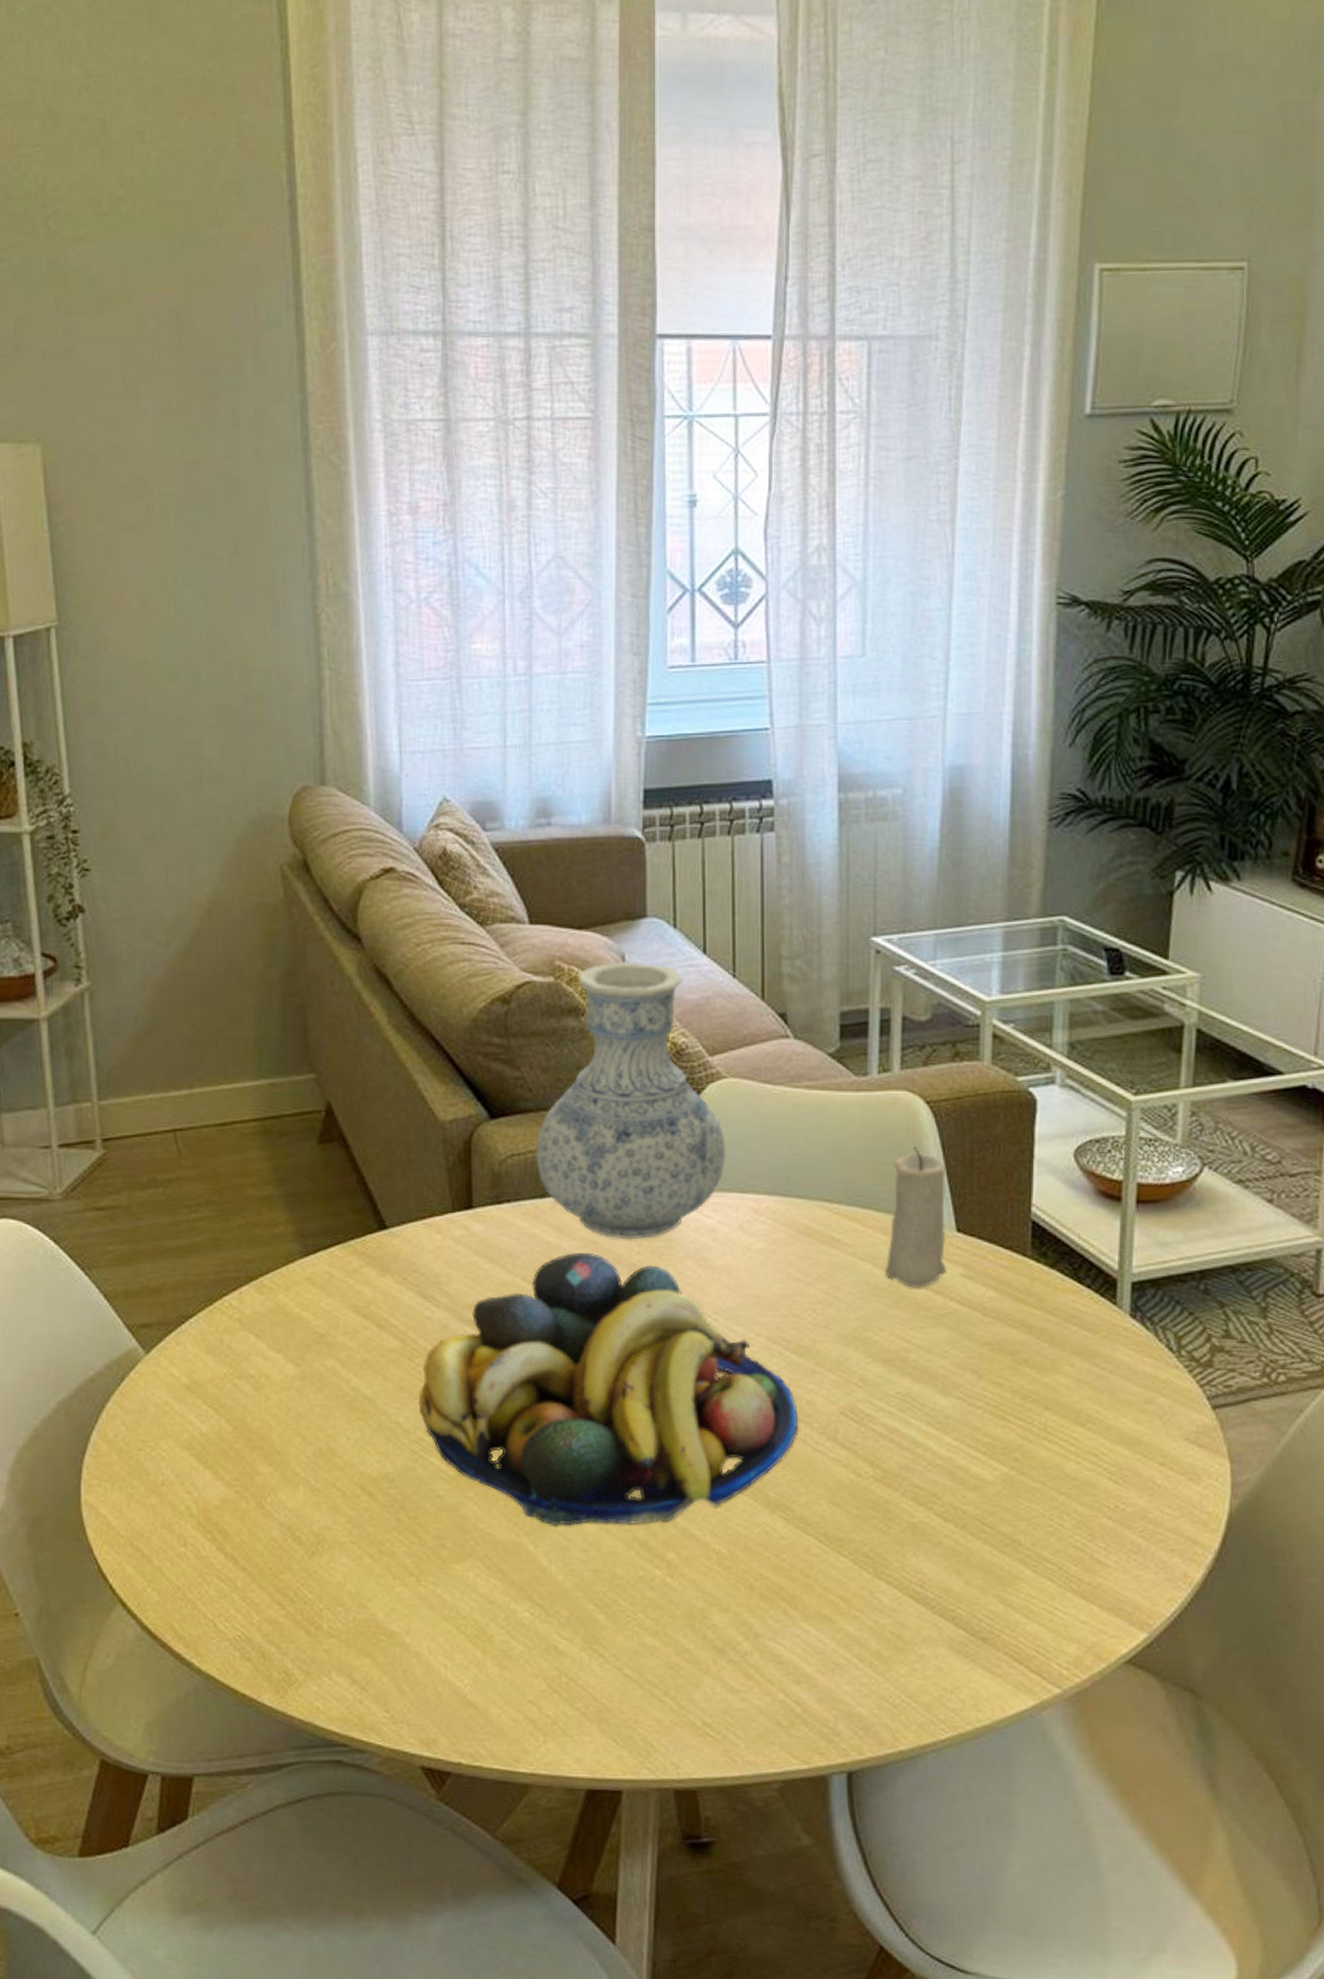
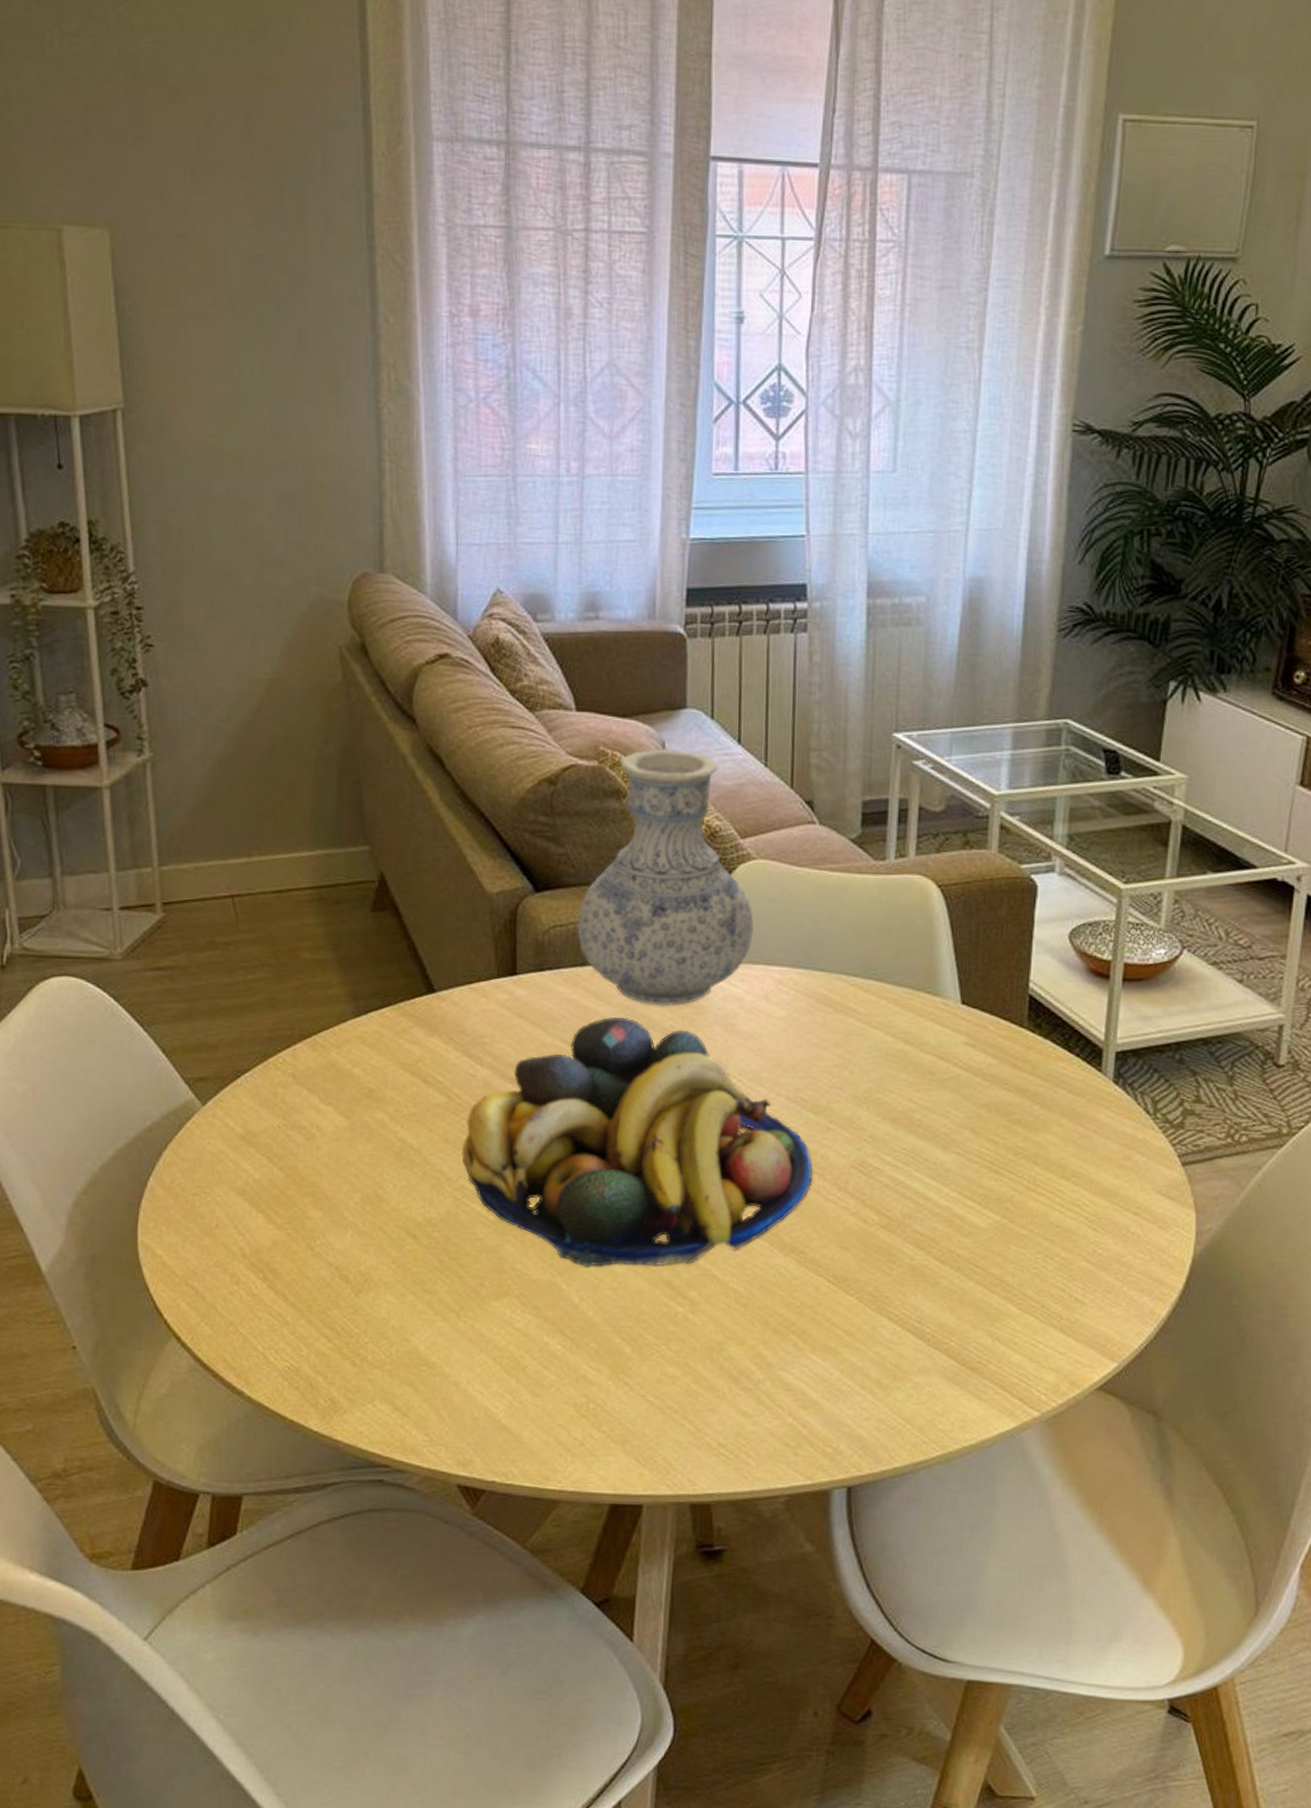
candle: present [885,1147,946,1288] -> none [895,926,954,1054]

